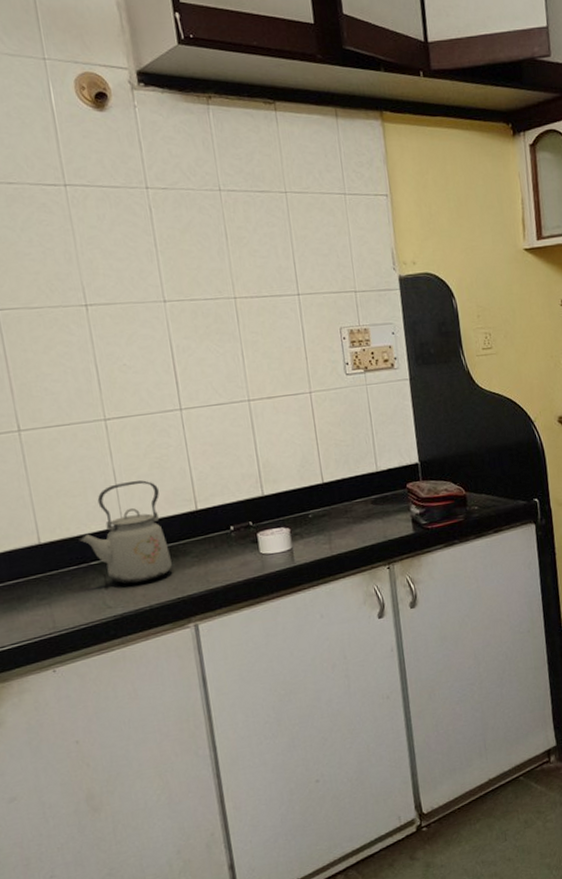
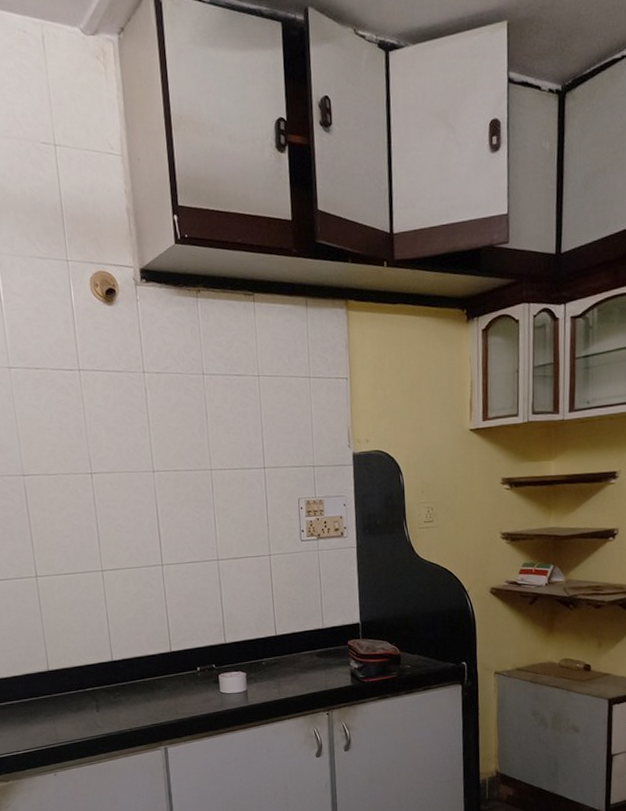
kettle: present [79,480,172,584] -> none [78,623,149,709]

